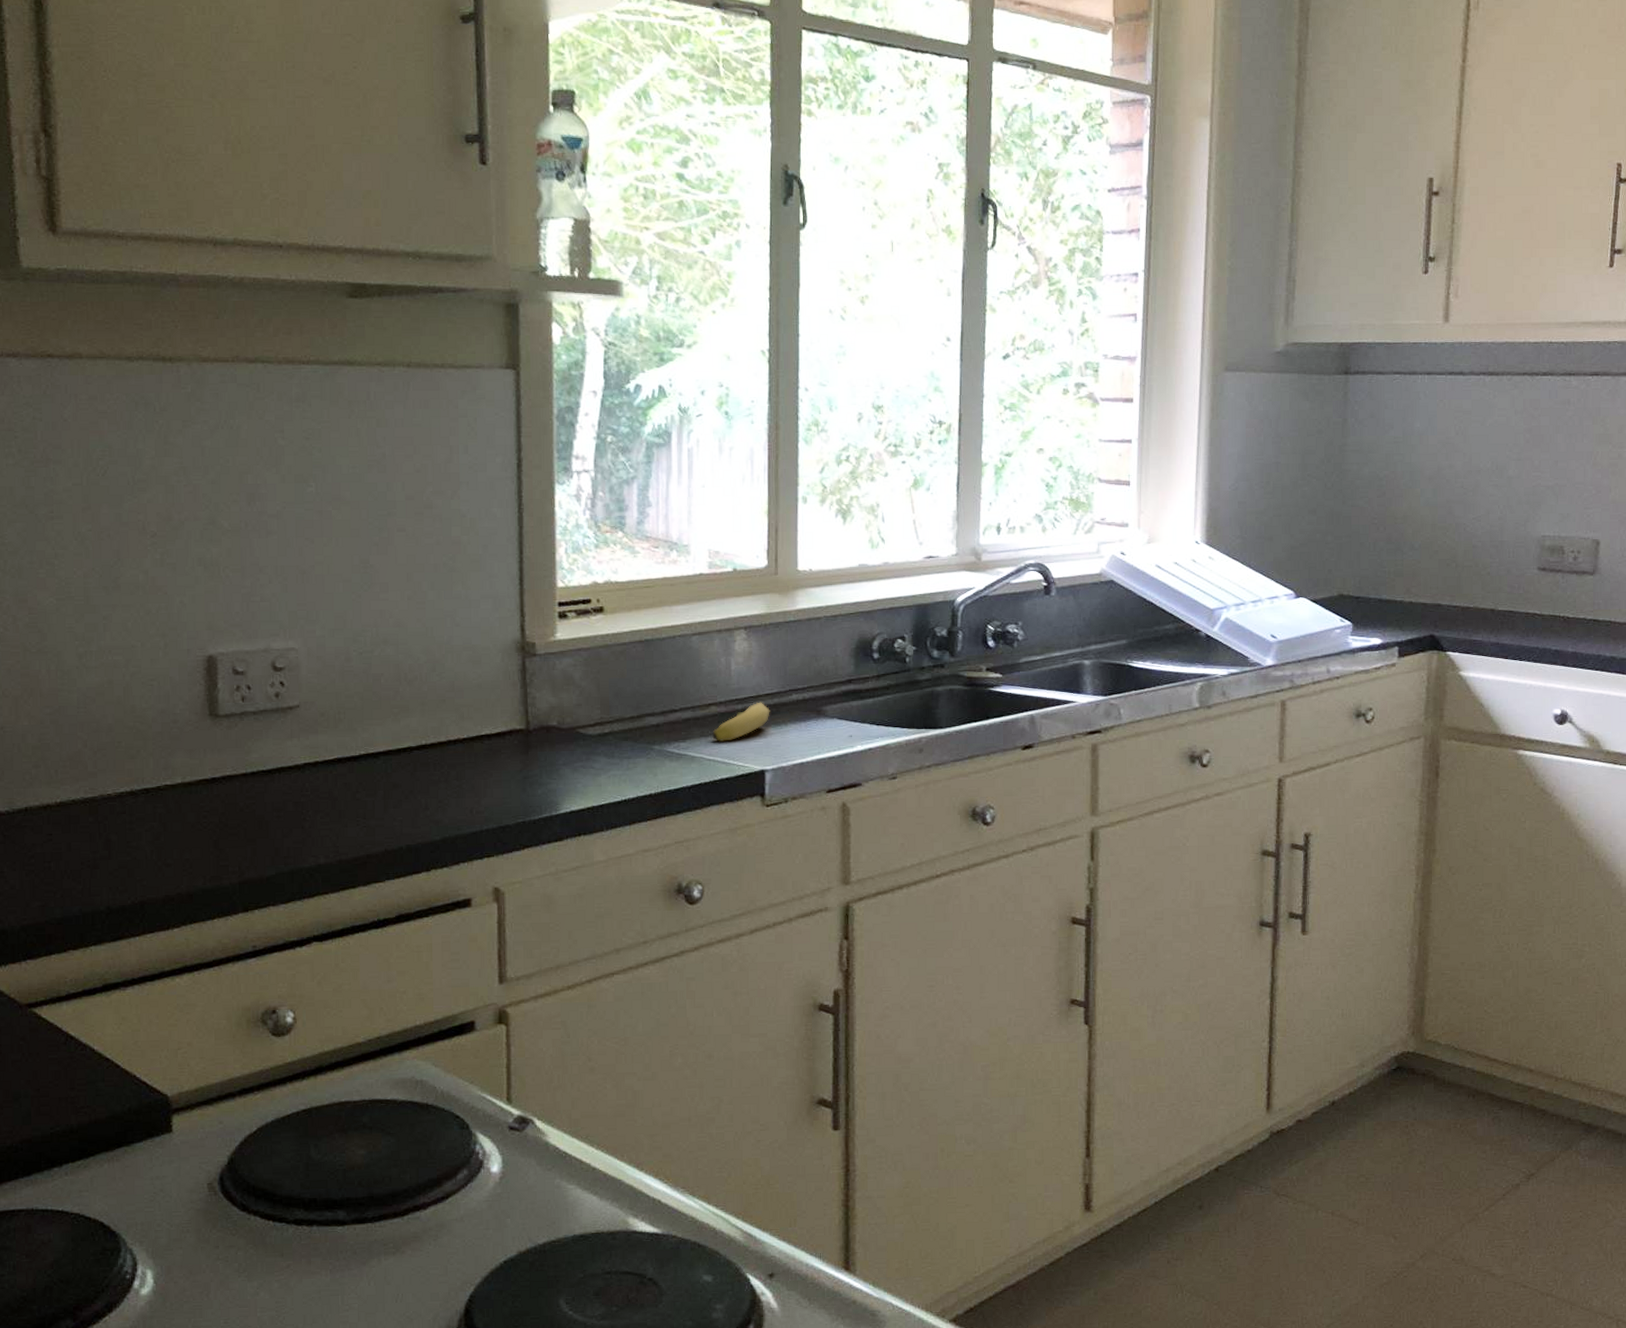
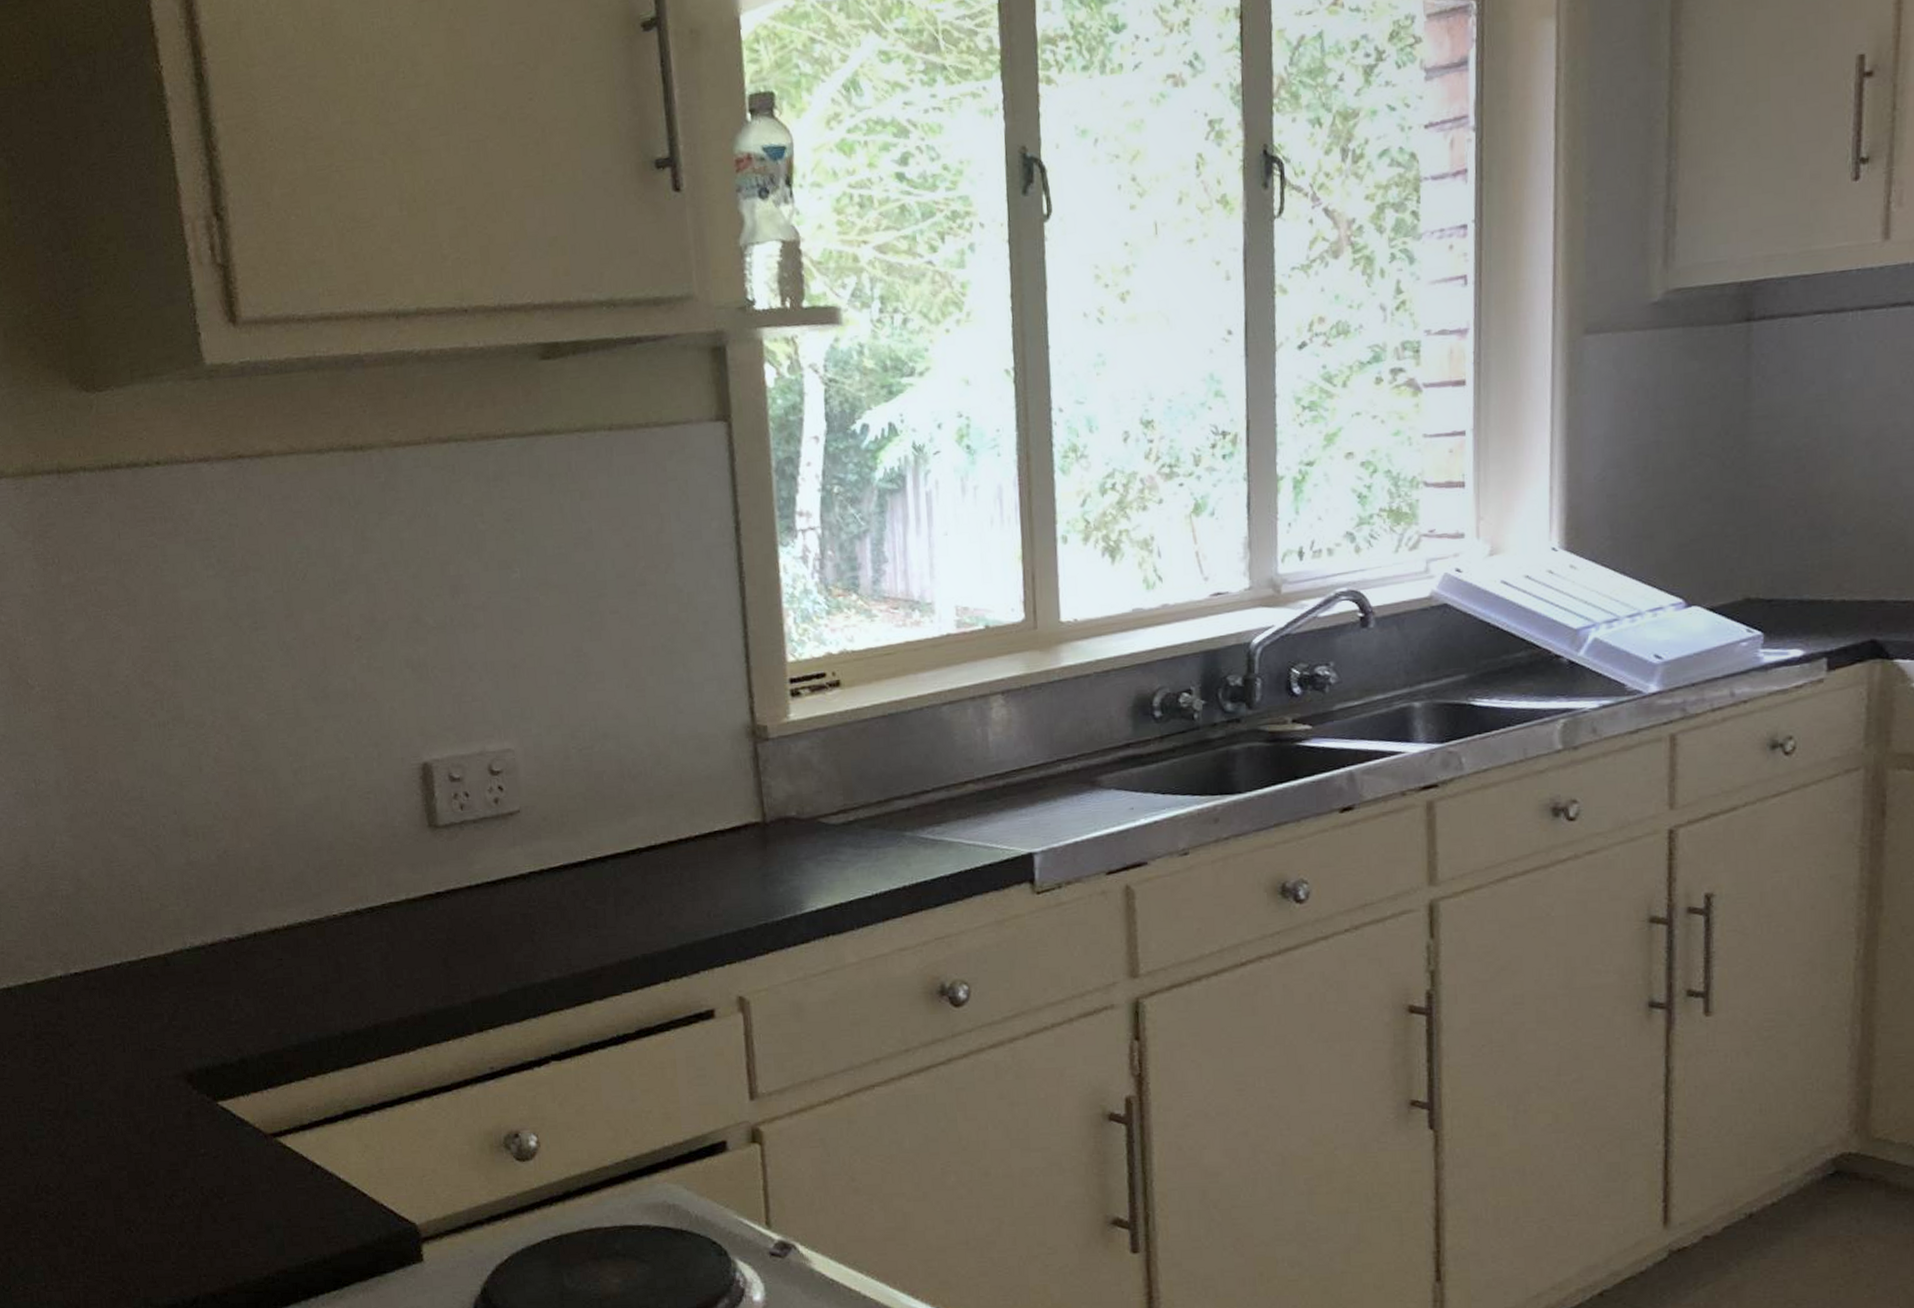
banana: present [712,702,770,743] -> none [971,775,1036,825]

